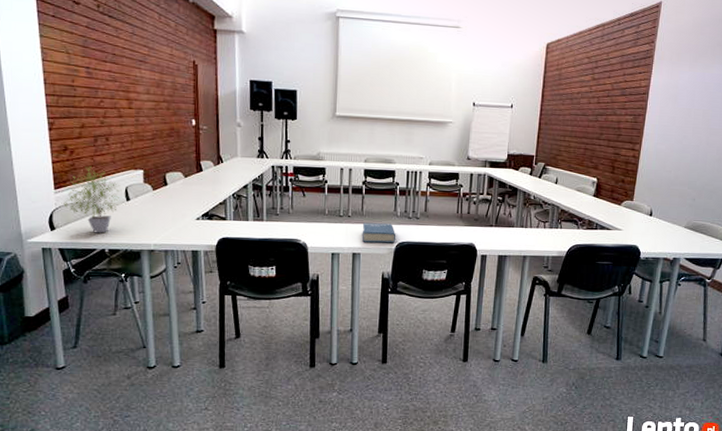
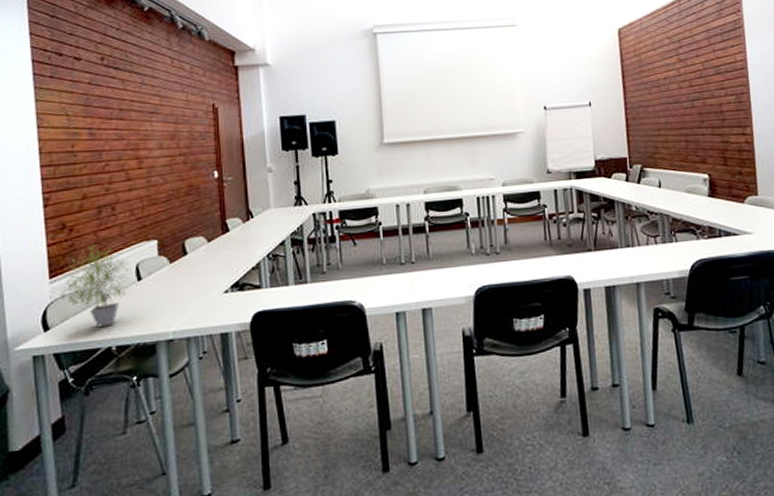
book: present [362,222,396,243] -> none [430,265,475,293]

